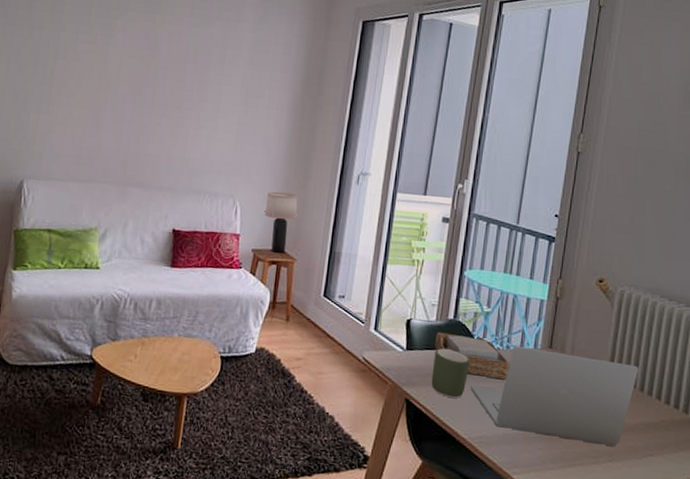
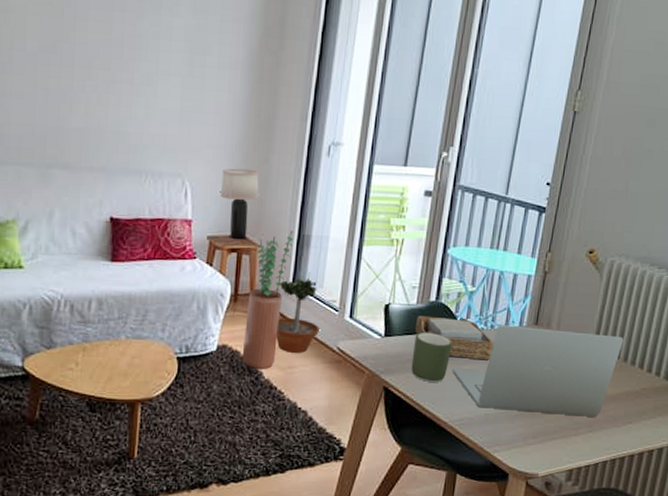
vase: none [277,248,326,373] -> present [241,231,293,369]
potted tree: none [308,284,347,360] -> present [276,271,319,353]

